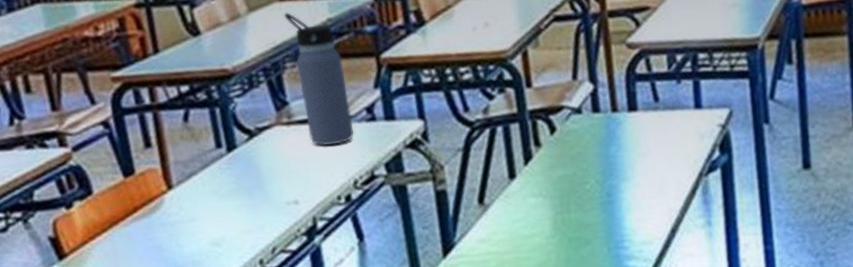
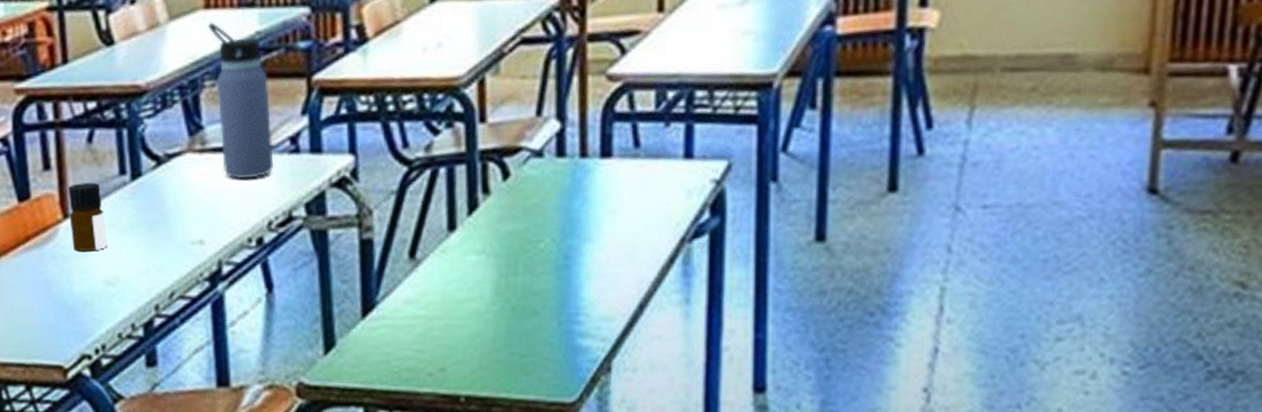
bottle: none [170,156,211,218] -> present [68,182,108,252]

